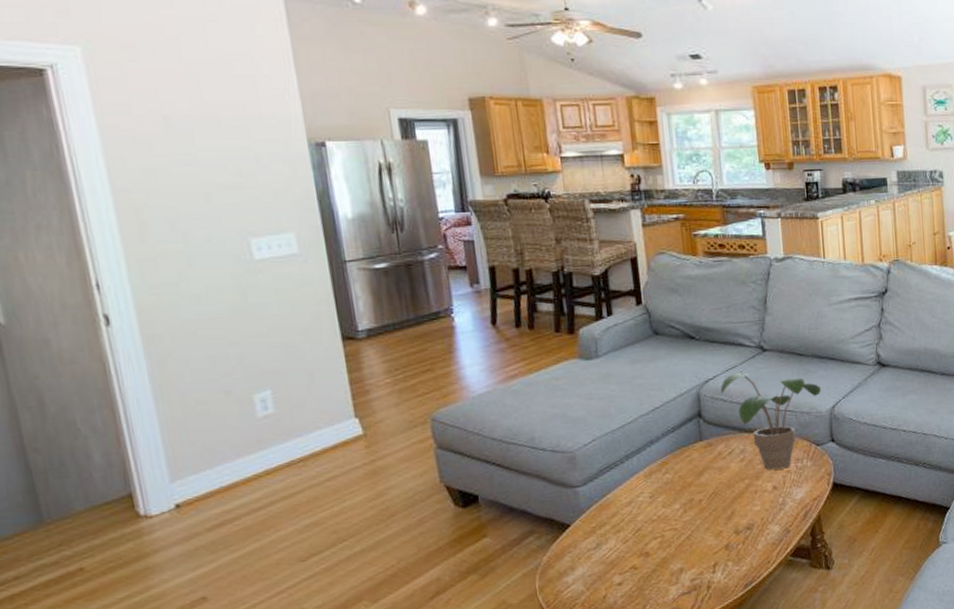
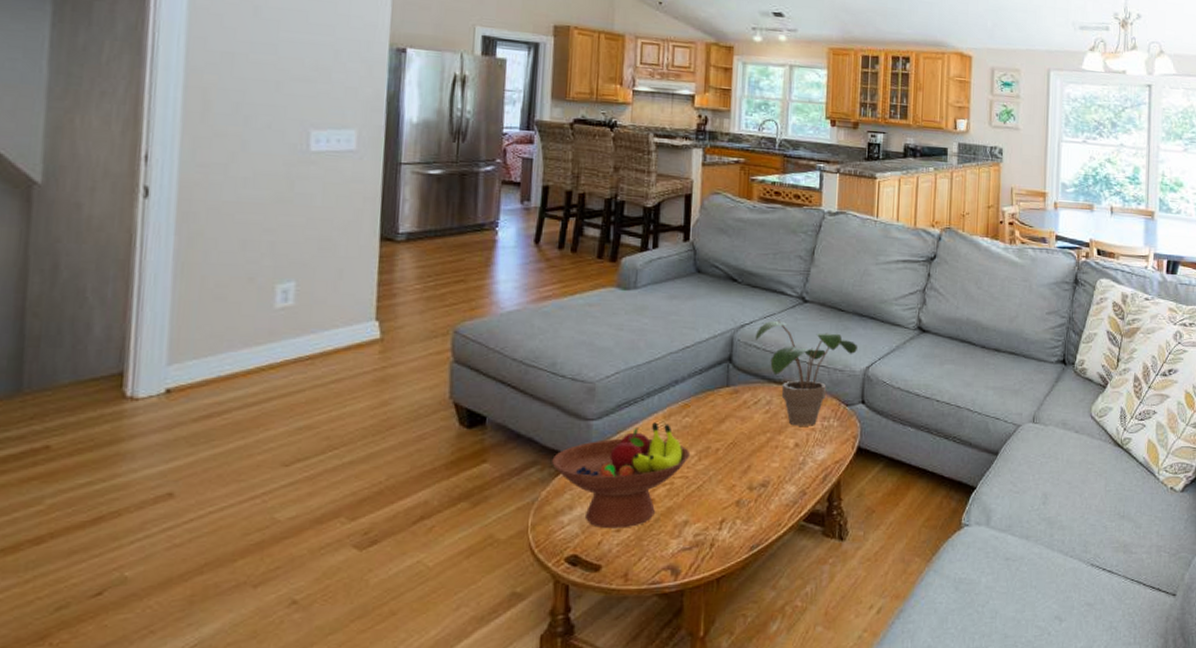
fruit bowl: none [547,482,676,584] -> present [552,422,691,529]

